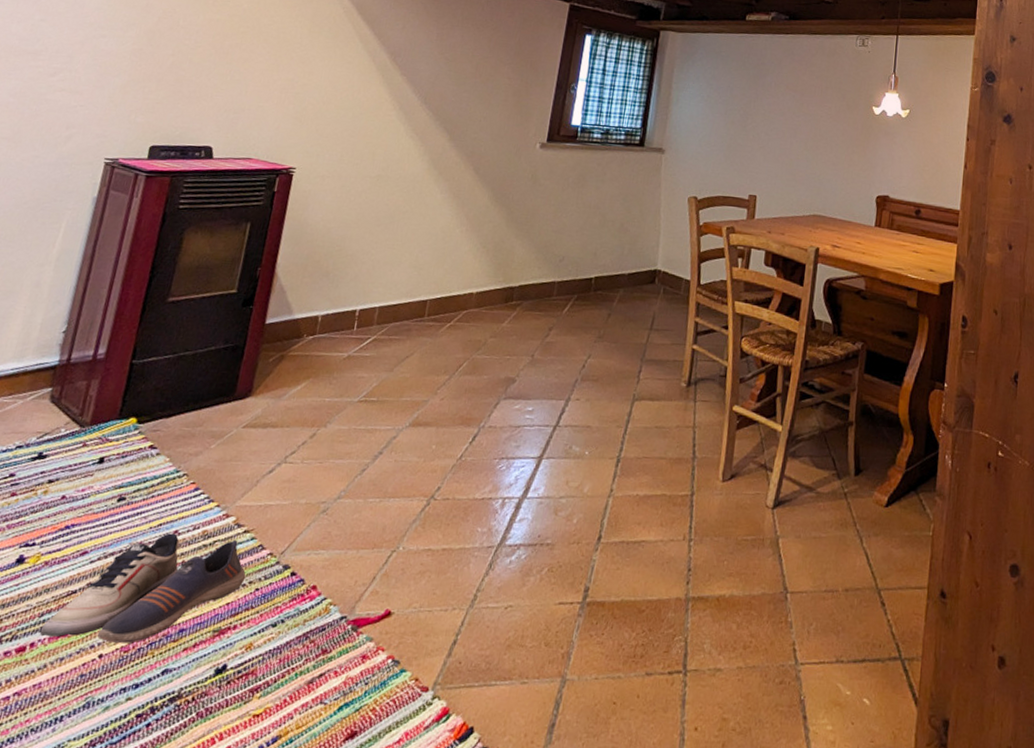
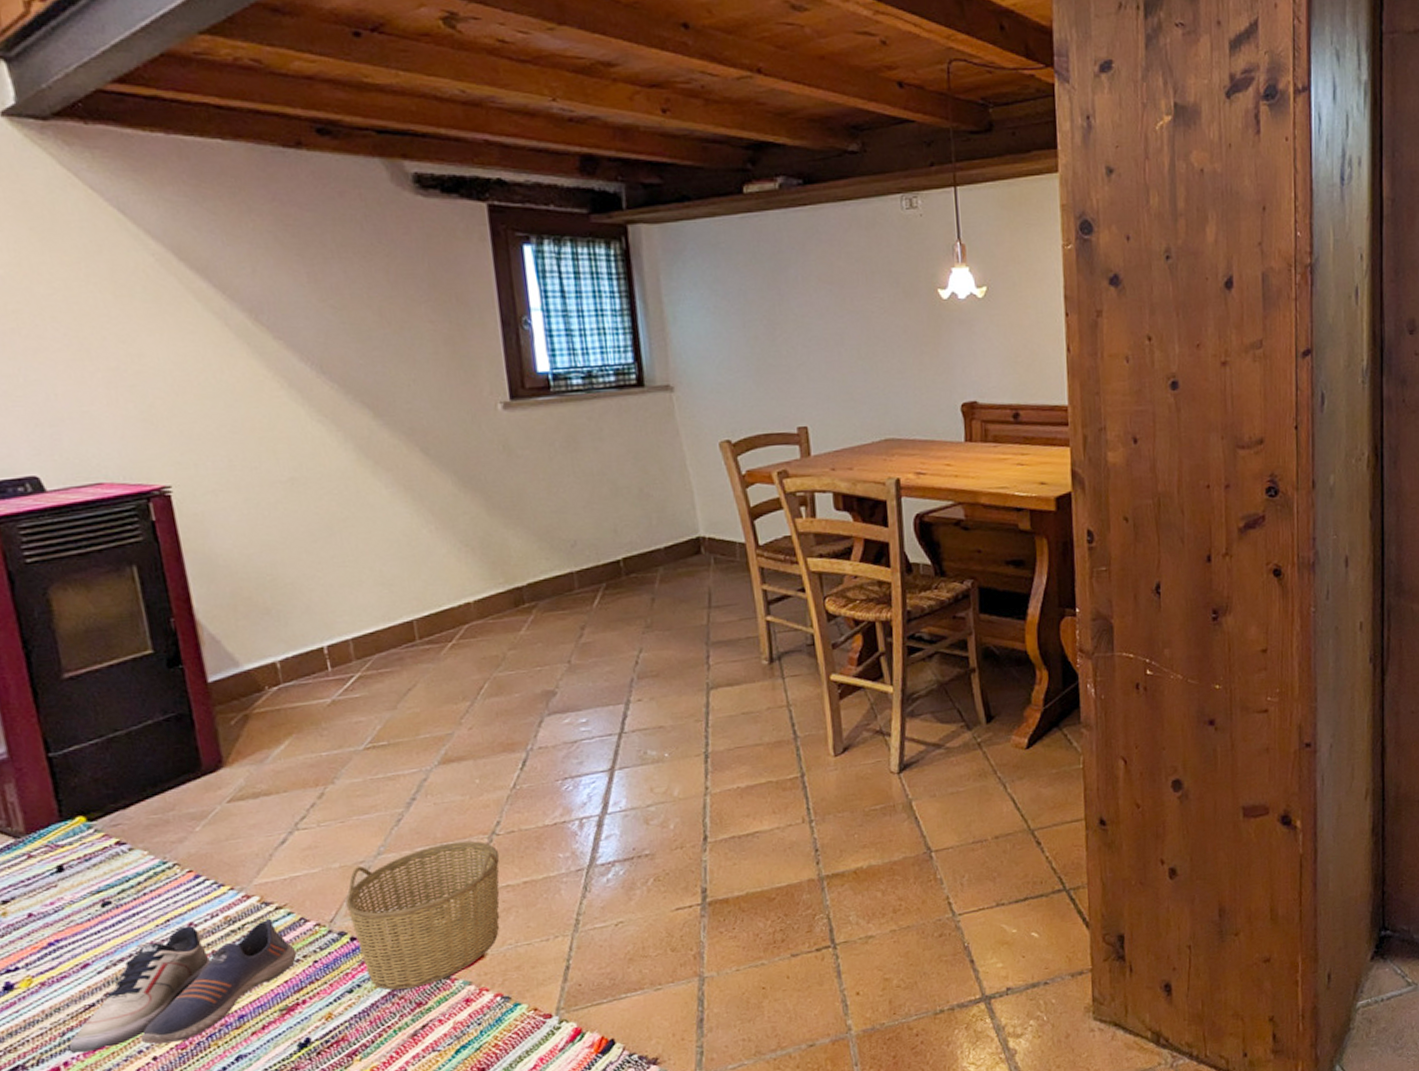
basket: none [293,498,432,634] -> present [345,841,500,990]

